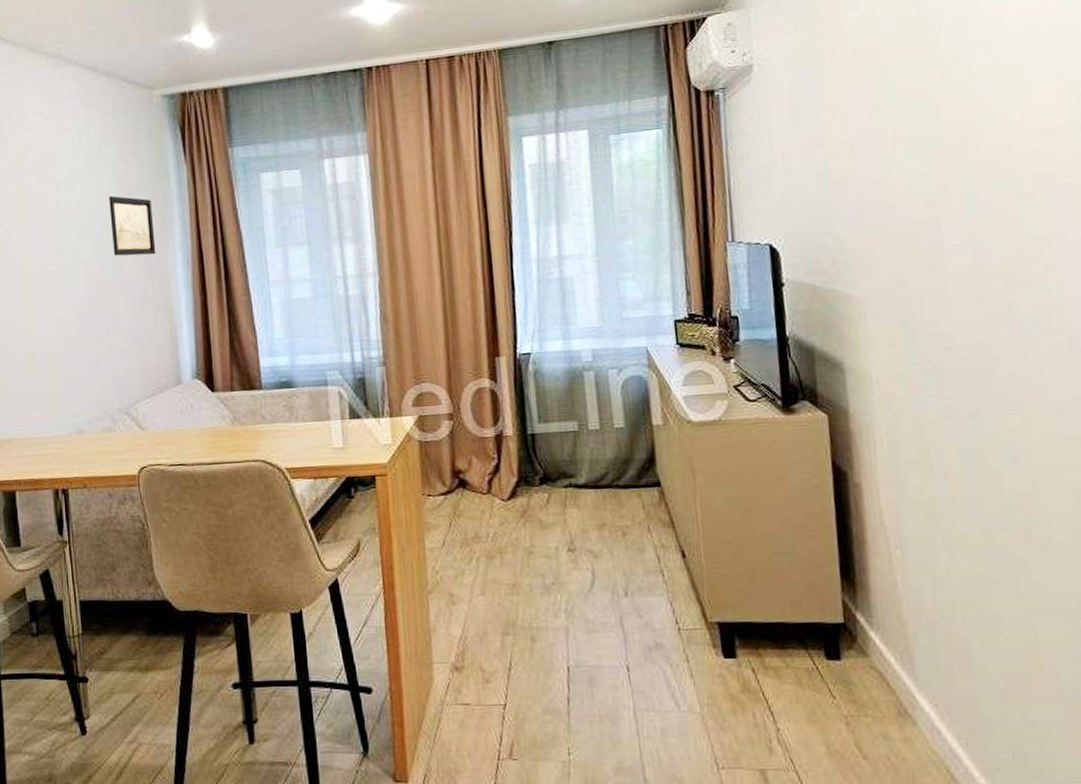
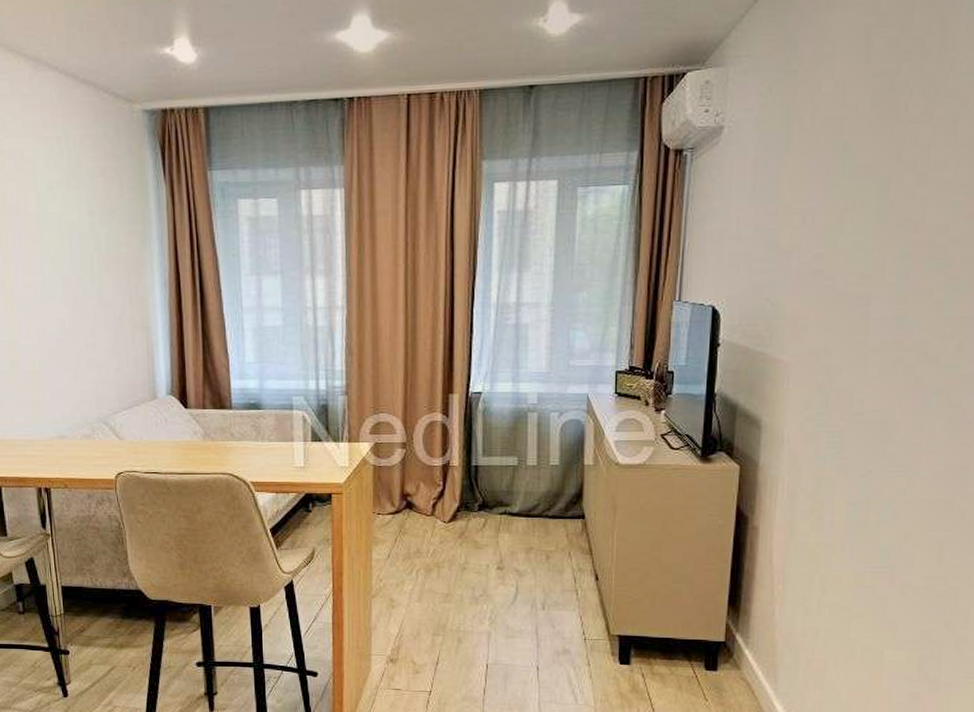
wall art: present [109,195,156,256] -> none [89,211,135,274]

